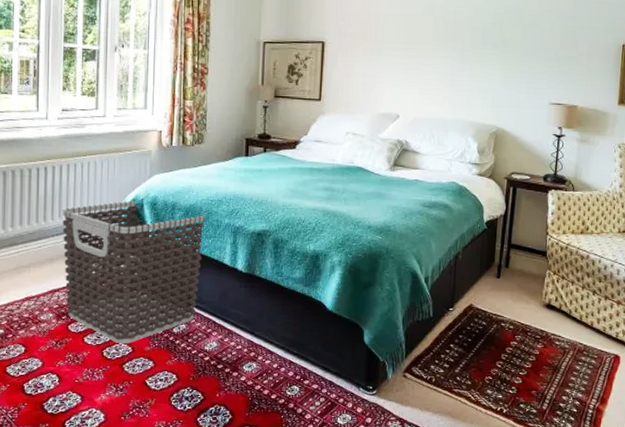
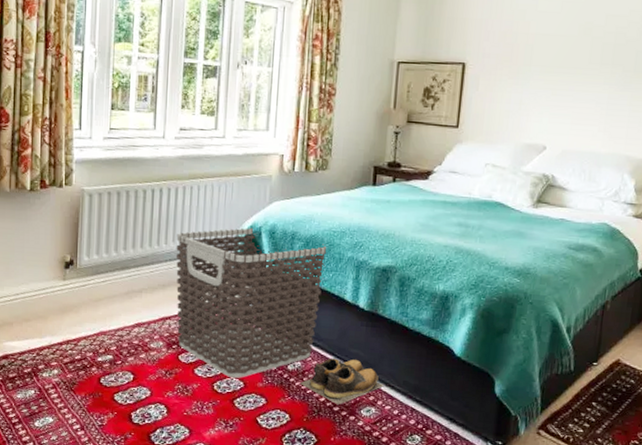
shoes: none [186,319,264,362] -> present [300,358,384,405]

